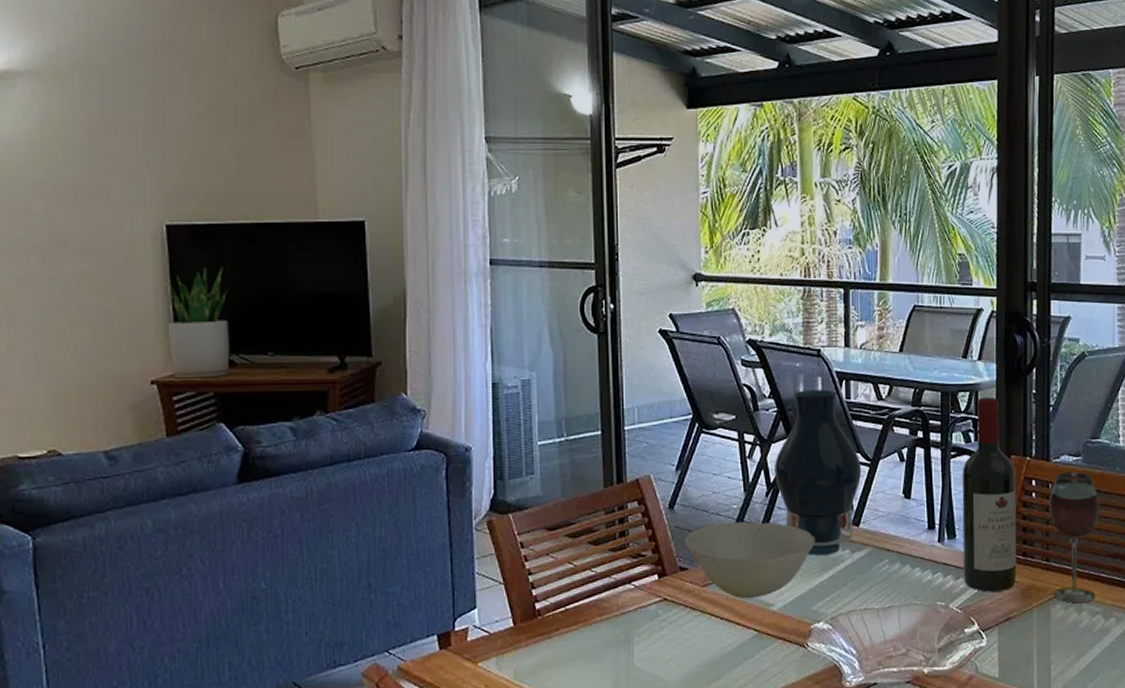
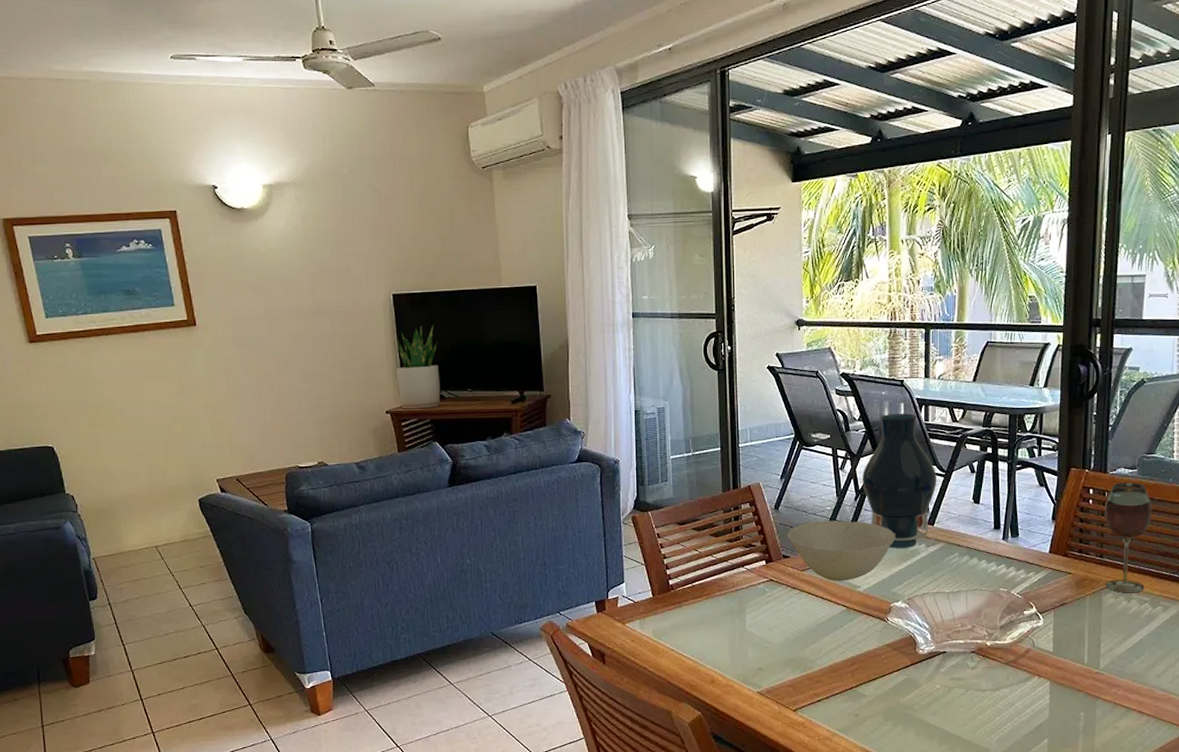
wine bottle: present [962,397,1017,592] -> none [1024,418,1075,582]

